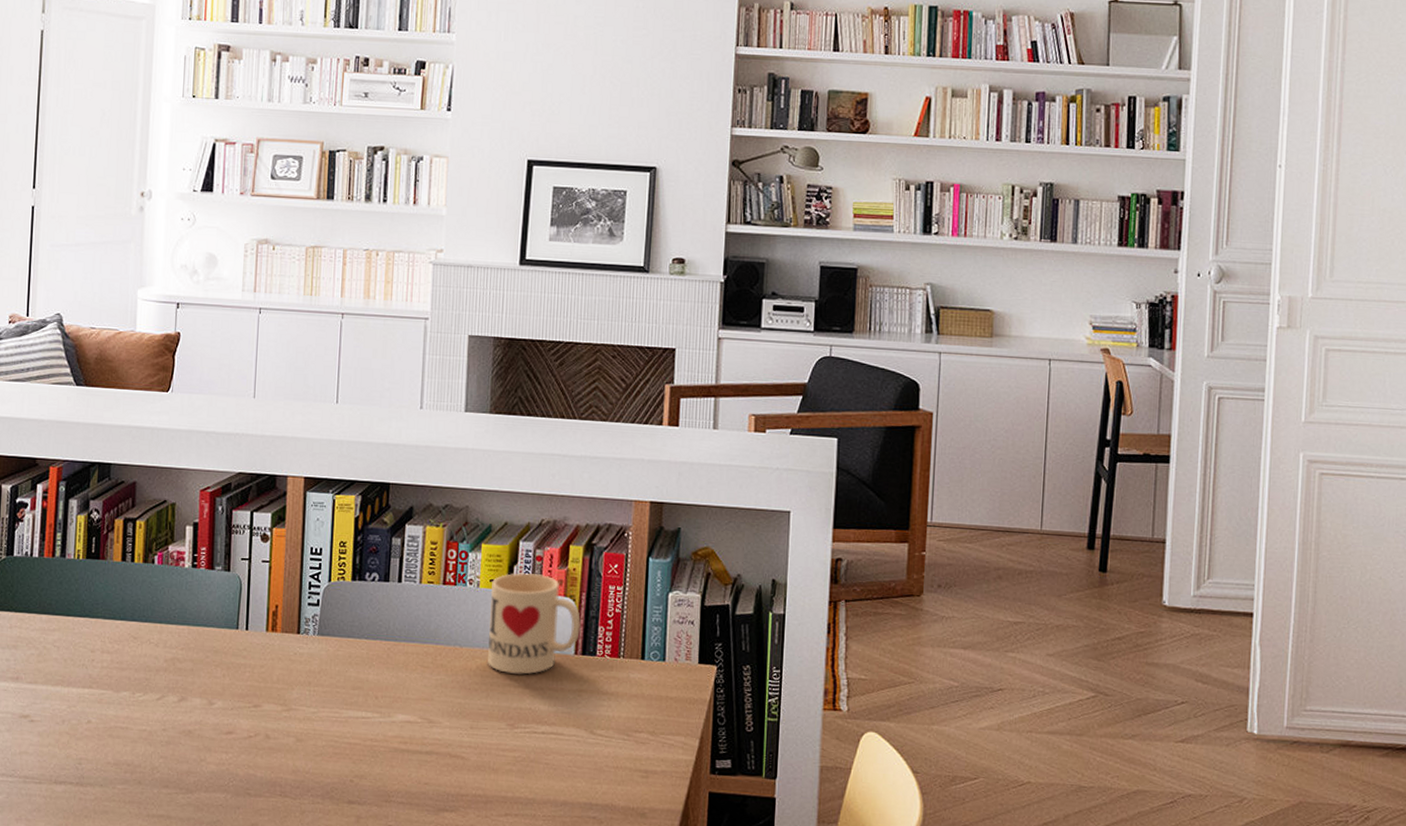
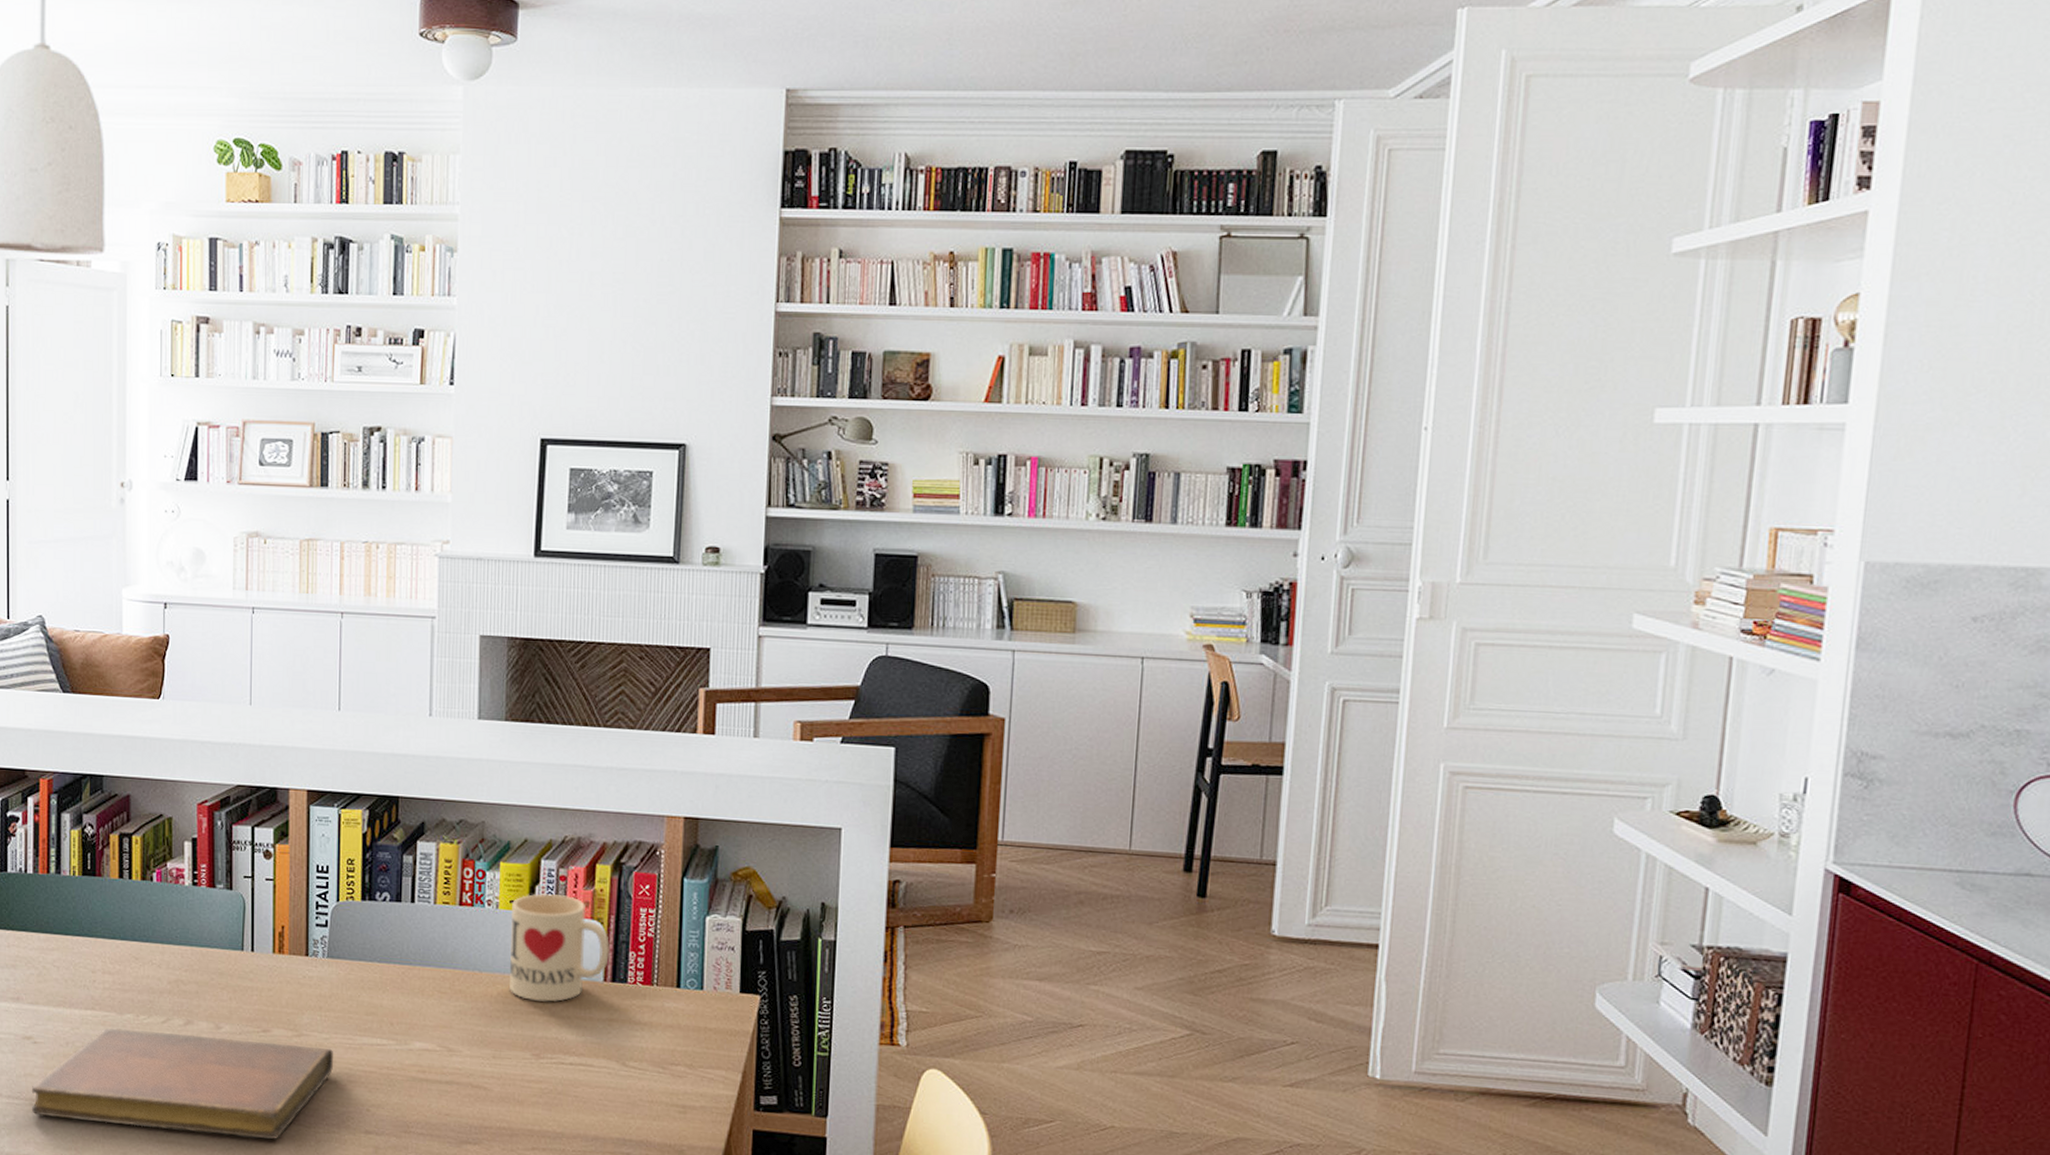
notebook: none [25,706,320,811] -> present [31,1028,333,1139]

